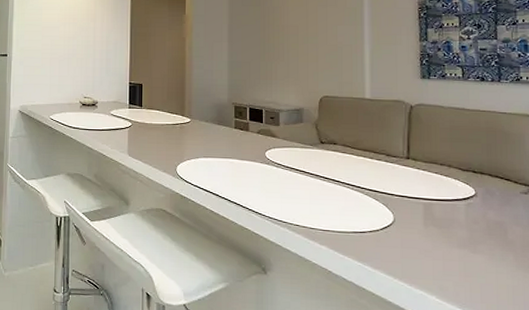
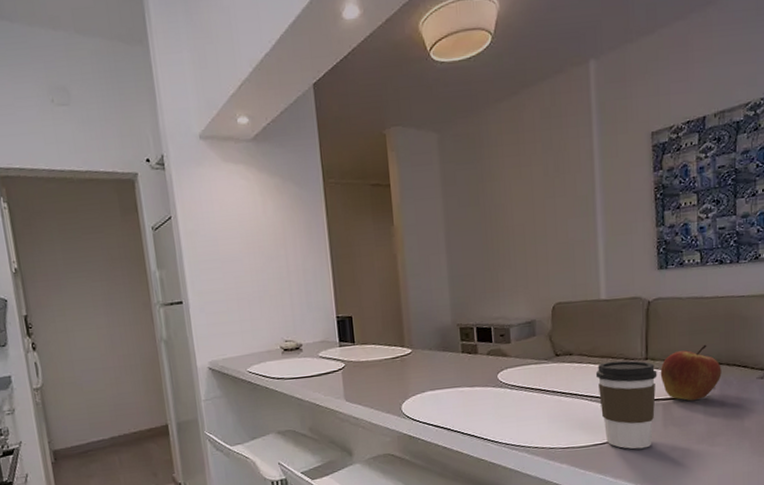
coffee cup: none [358,155,419,244] -> present [595,360,658,449]
apple: none [421,153,484,205] -> present [660,344,722,401]

